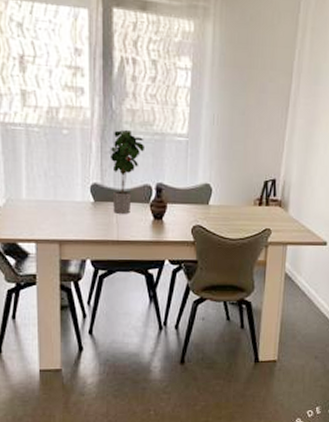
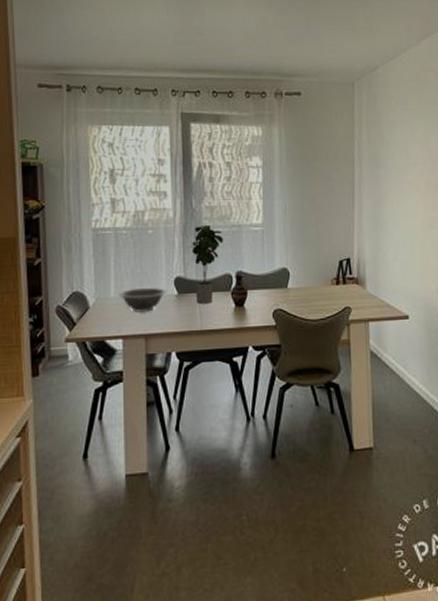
decorative bowl: none [31,191,83,218] -> present [119,287,167,313]

